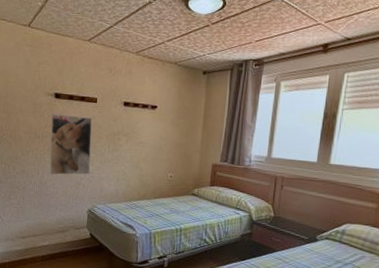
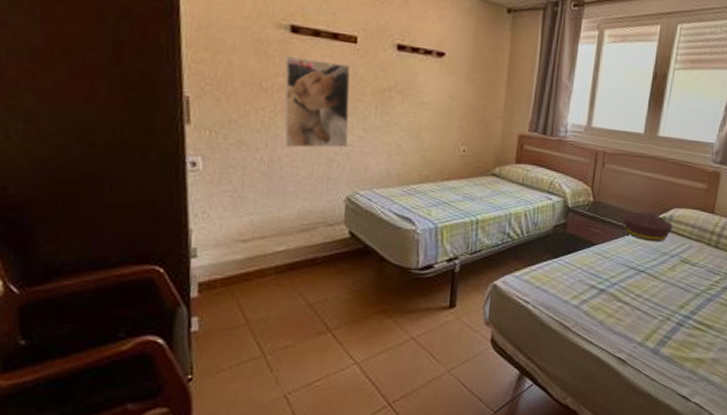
cushion: none [299,225,346,252] -> present [622,211,674,242]

